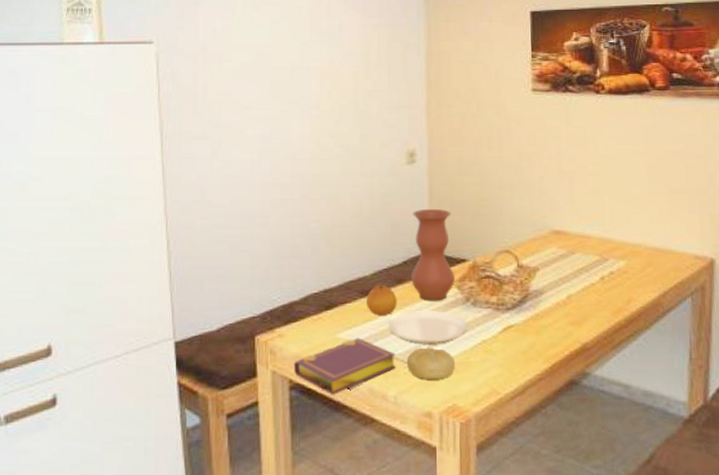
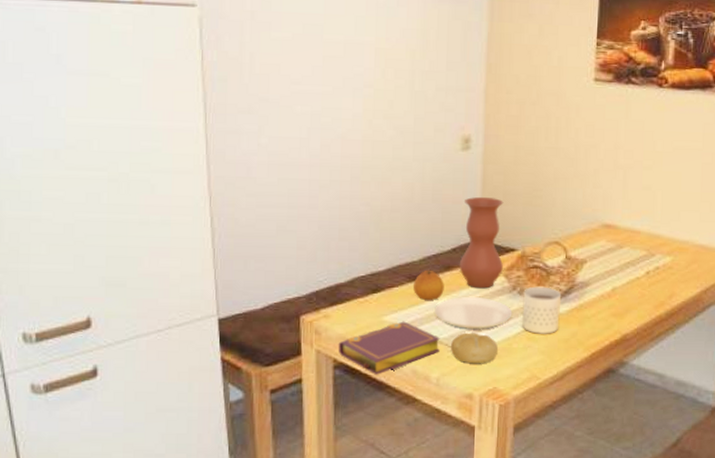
mug: none [477,296,517,347] -> present [521,286,562,335]

